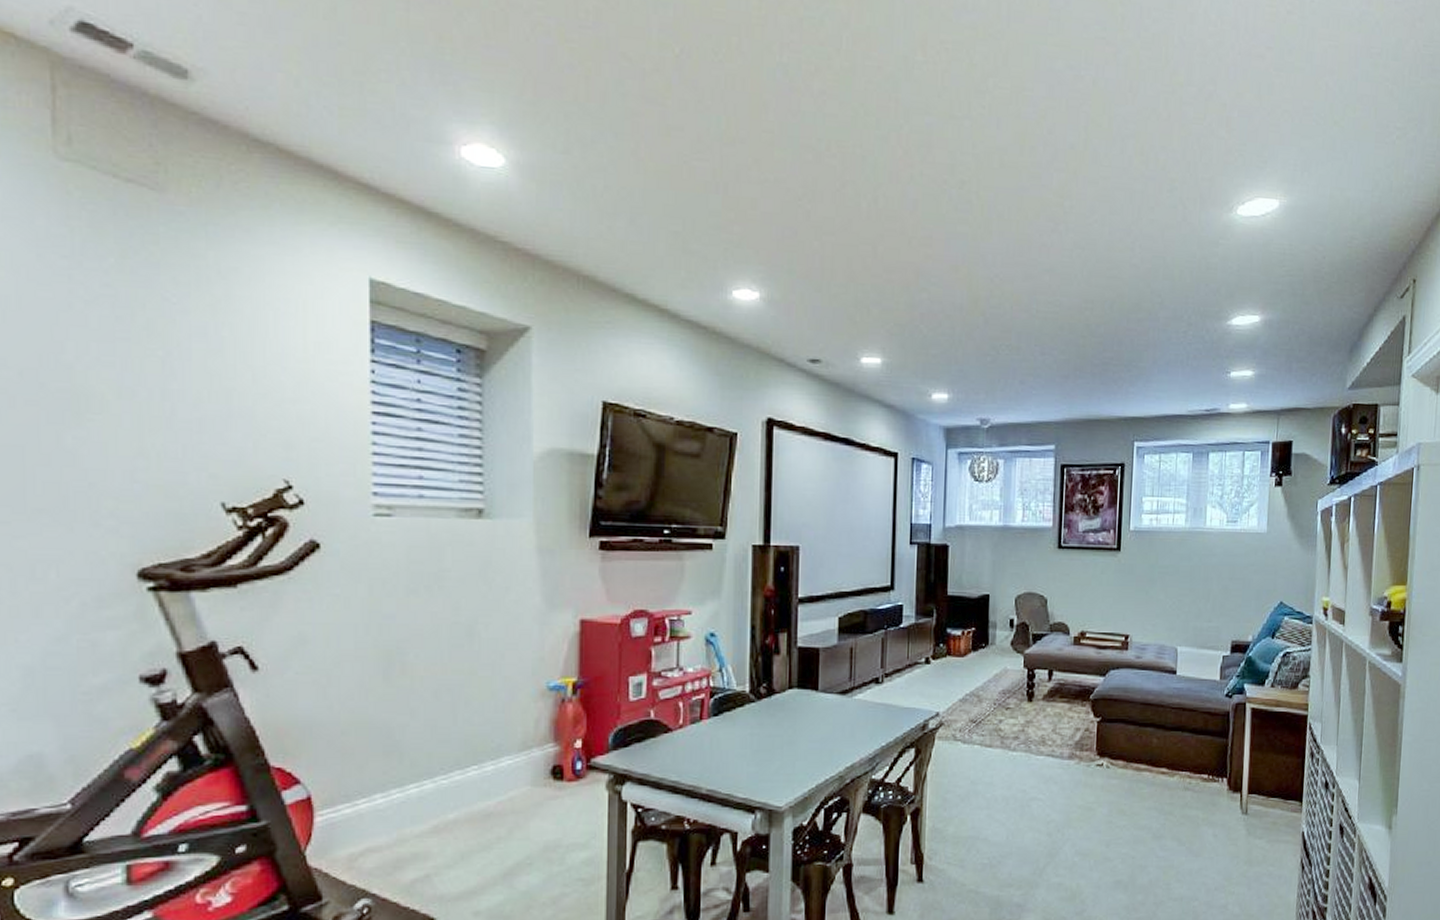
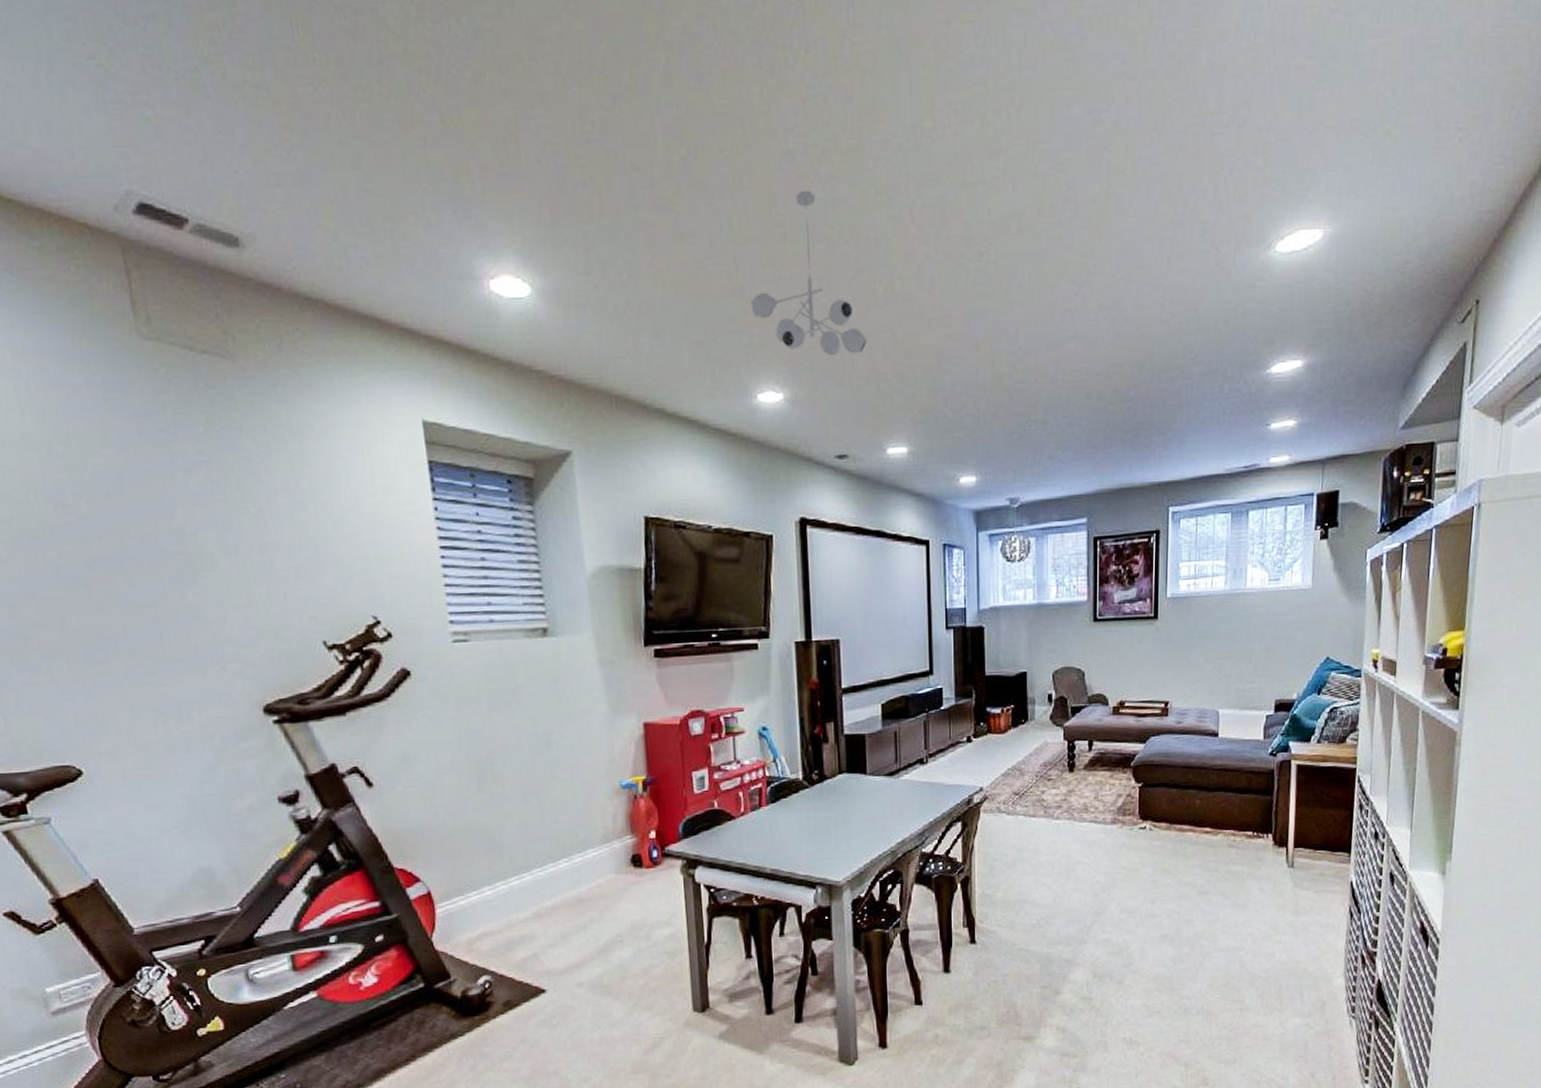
ceiling light fixture: none [733,101,848,263] -> present [750,190,868,356]

